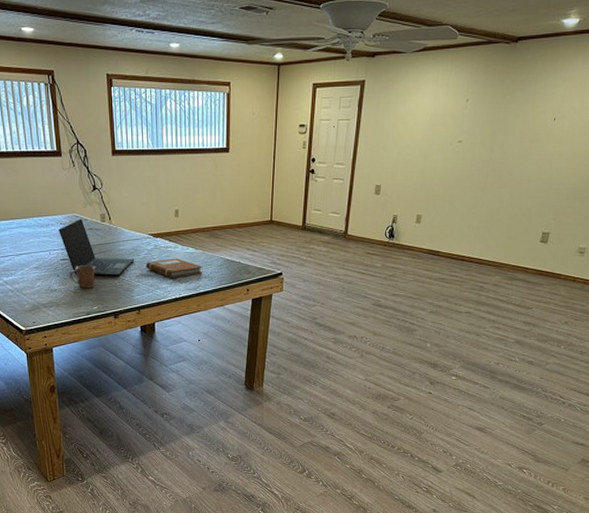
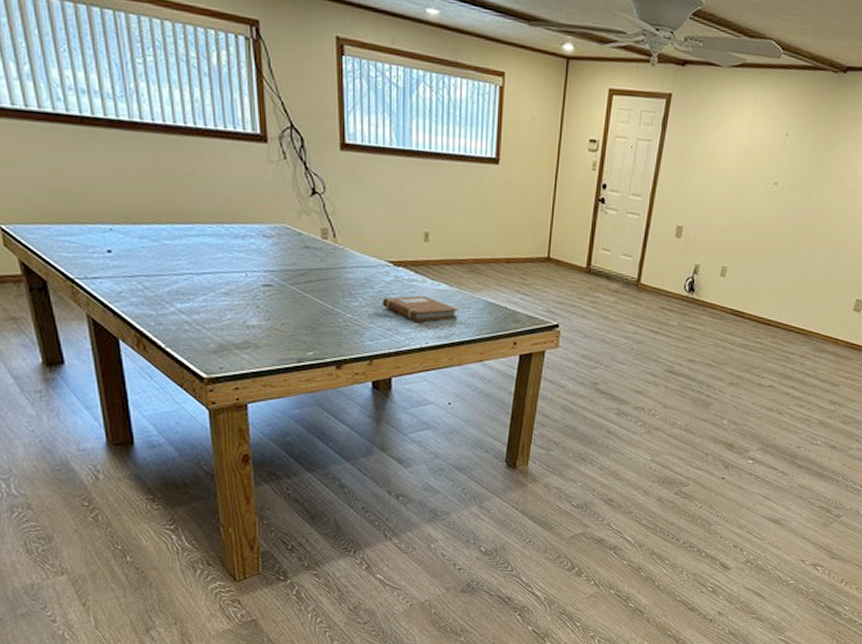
laptop: present [58,218,134,277] -> none [260,231,366,314]
mug: present [70,265,96,289] -> none [275,295,313,327]

